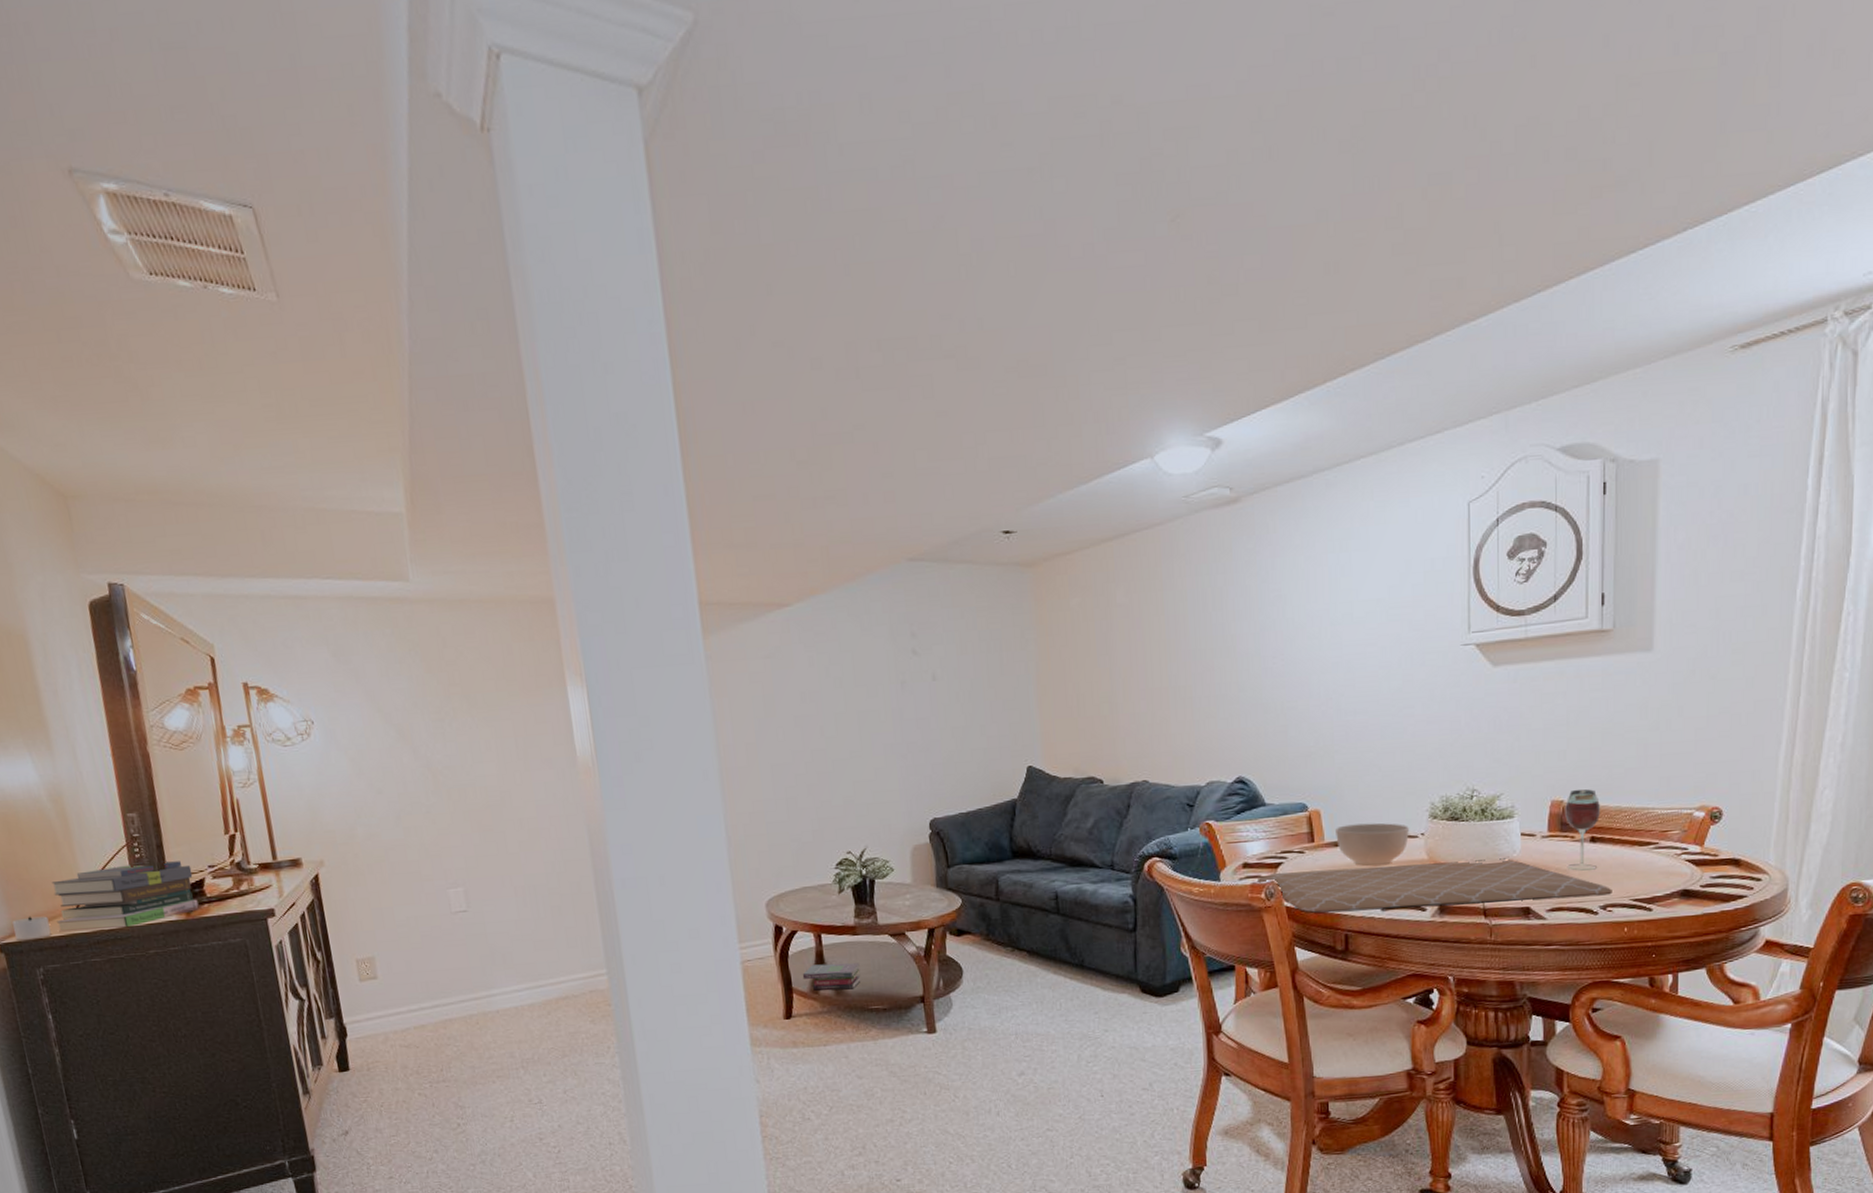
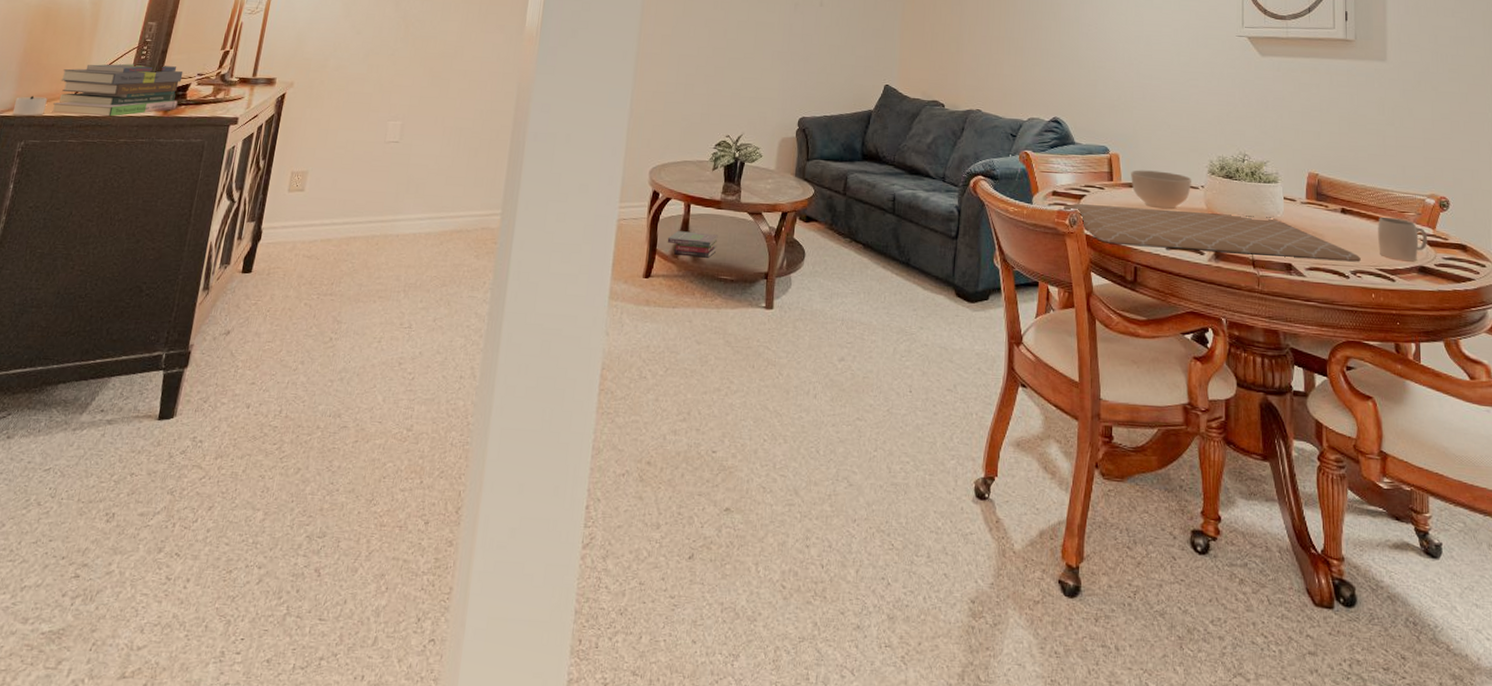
wineglass: present [1565,789,1601,872] -> none [1320,165,1350,239]
mug: none [1632,838,1694,887] -> present [1377,216,1428,262]

